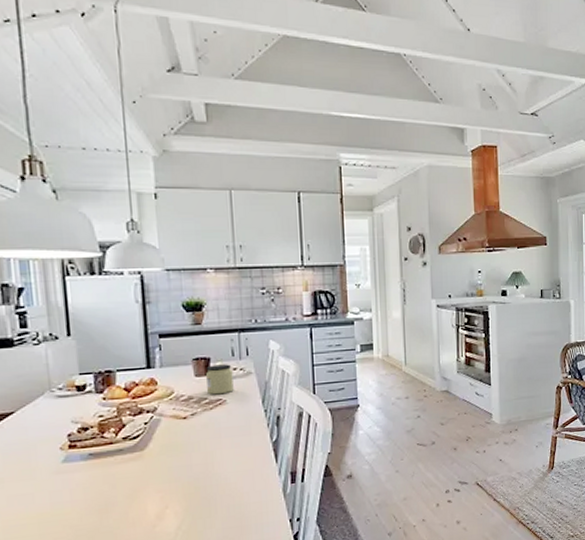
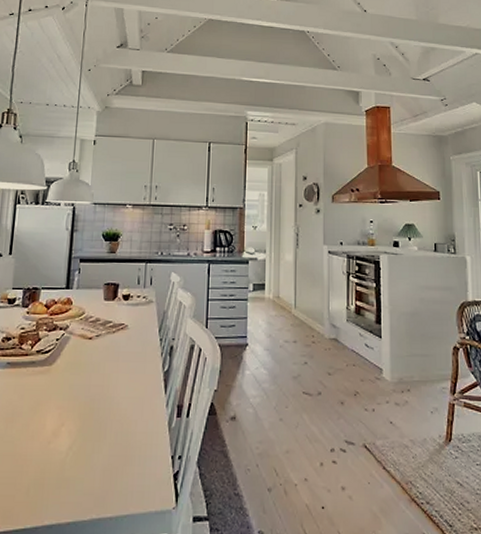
jar: present [205,364,234,395] -> none [113,291,137,320]

